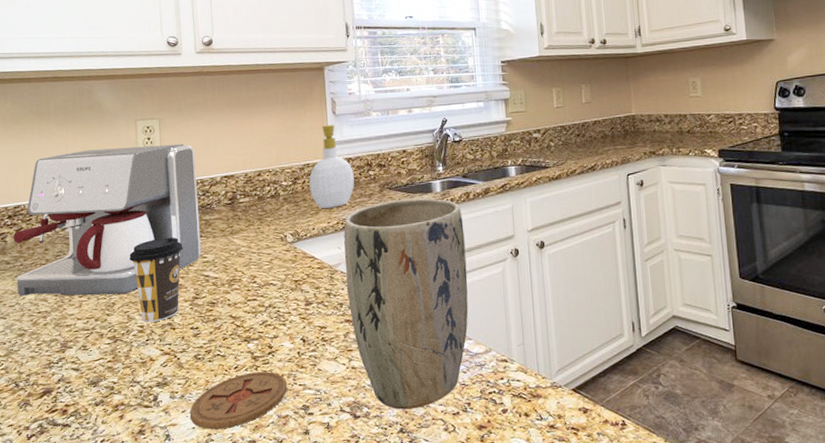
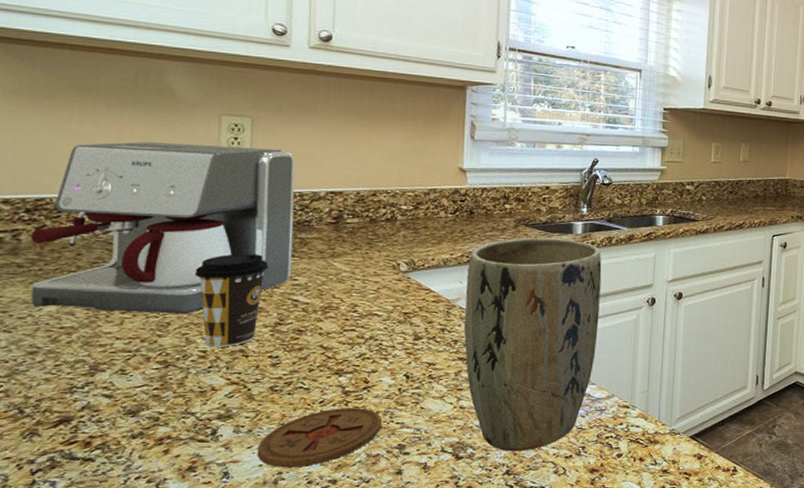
soap bottle: present [309,125,355,209] -> none [433,150,487,240]

